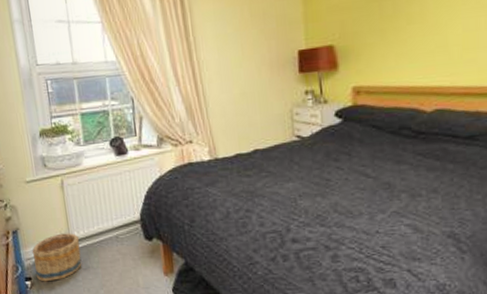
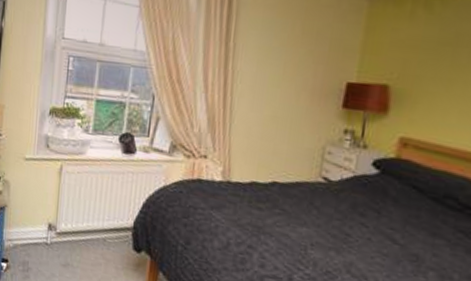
basket: present [32,233,82,282] -> none [13,221,66,270]

